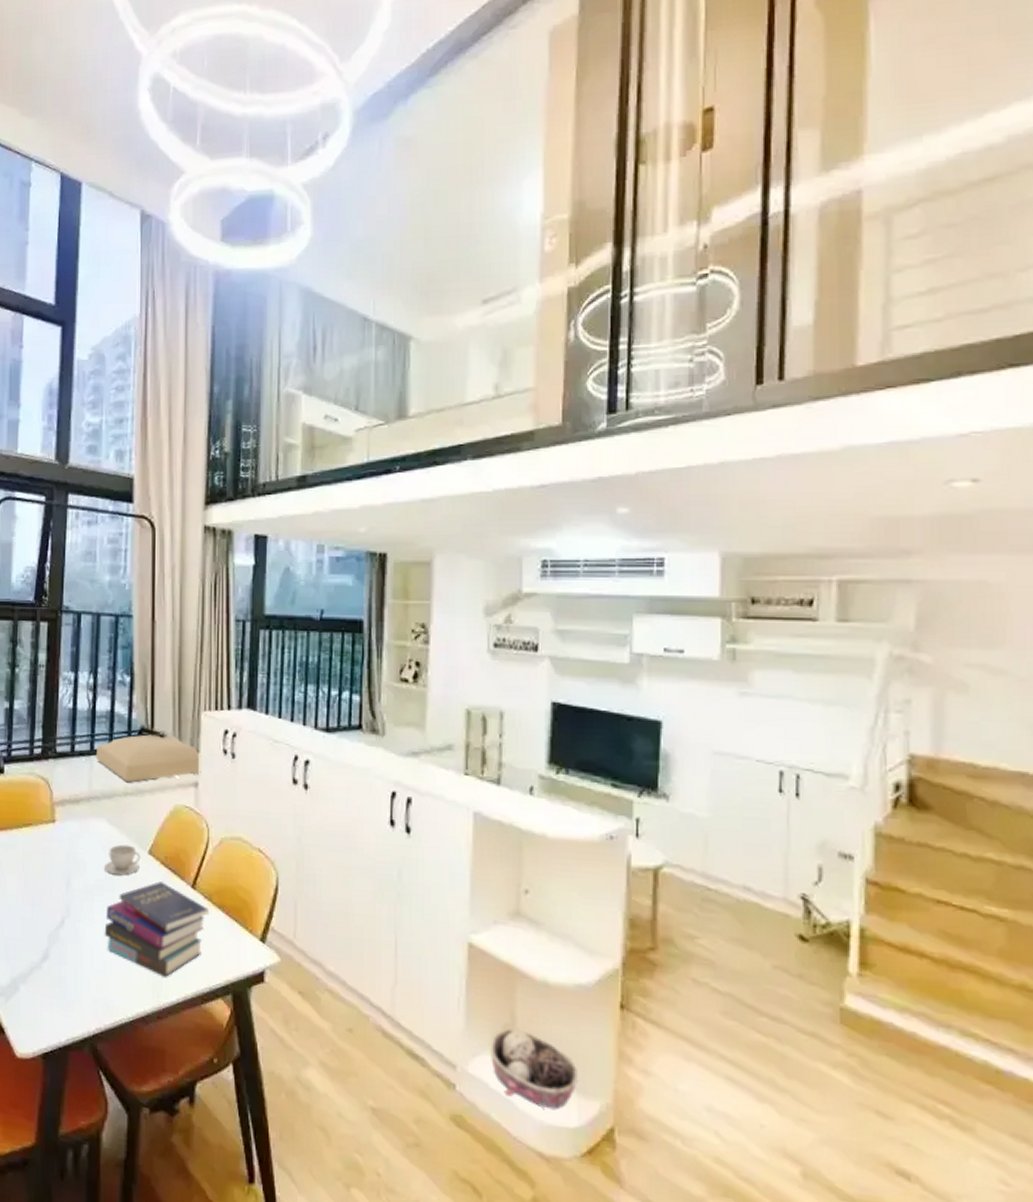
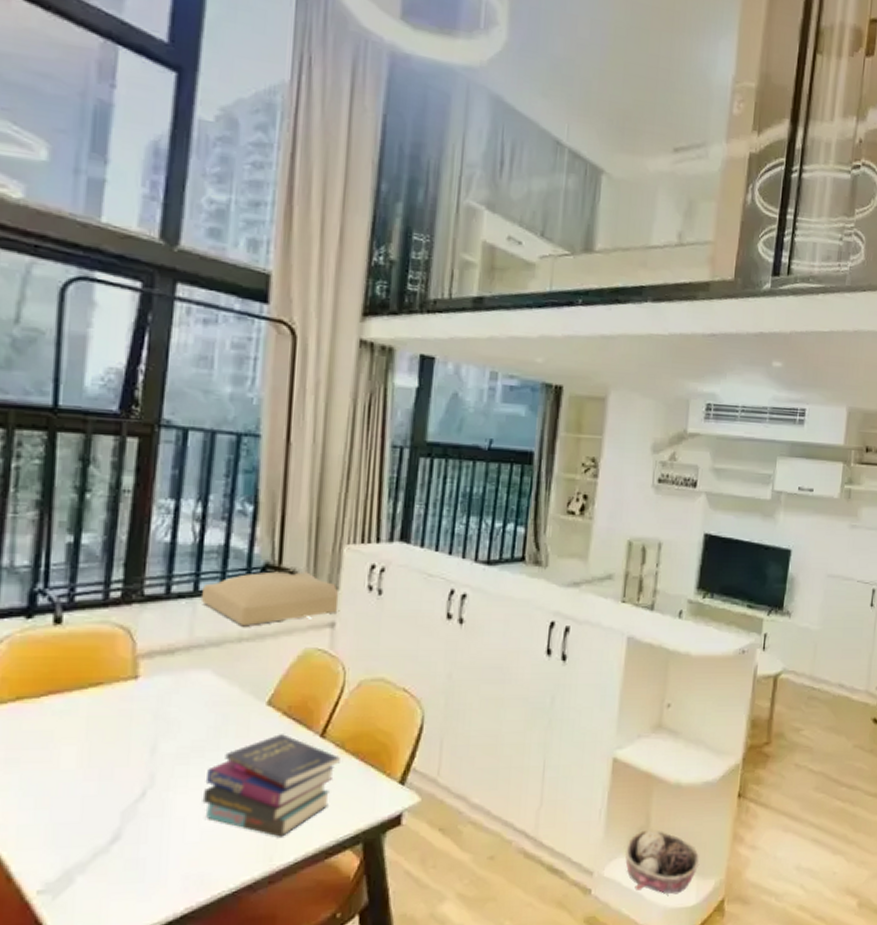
teacup: present [105,844,141,875] -> none [207,697,257,732]

